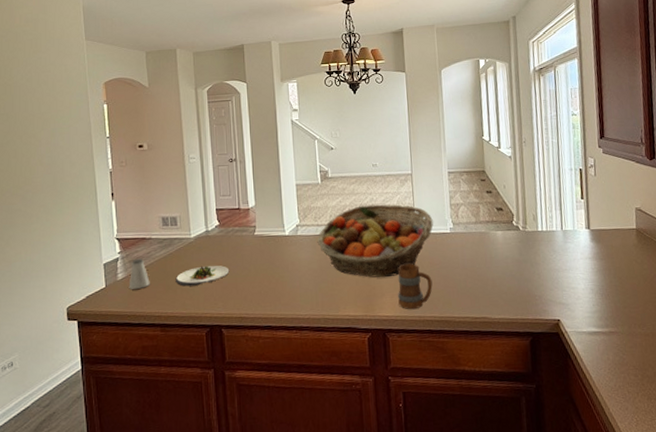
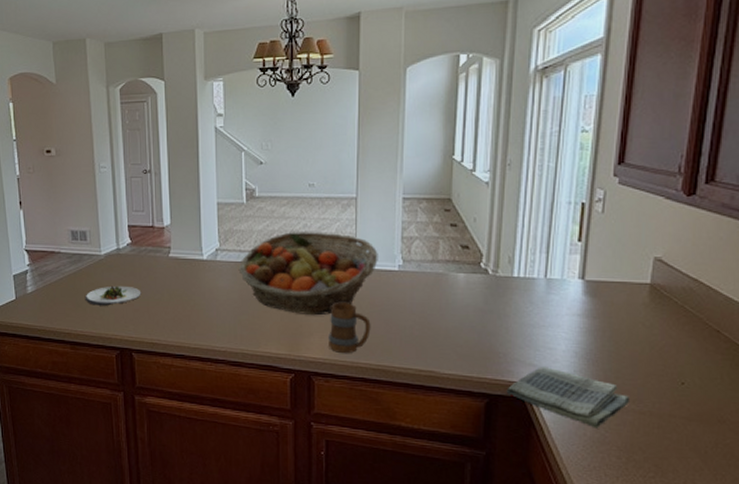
saltshaker: present [128,258,150,289] -> none [38,272,59,304]
dish towel: none [545,304,636,352] -> present [506,367,629,428]

